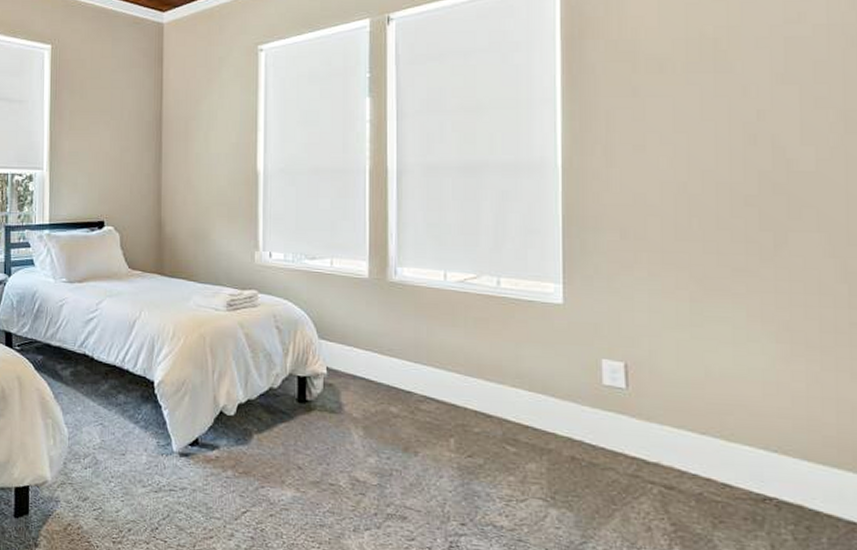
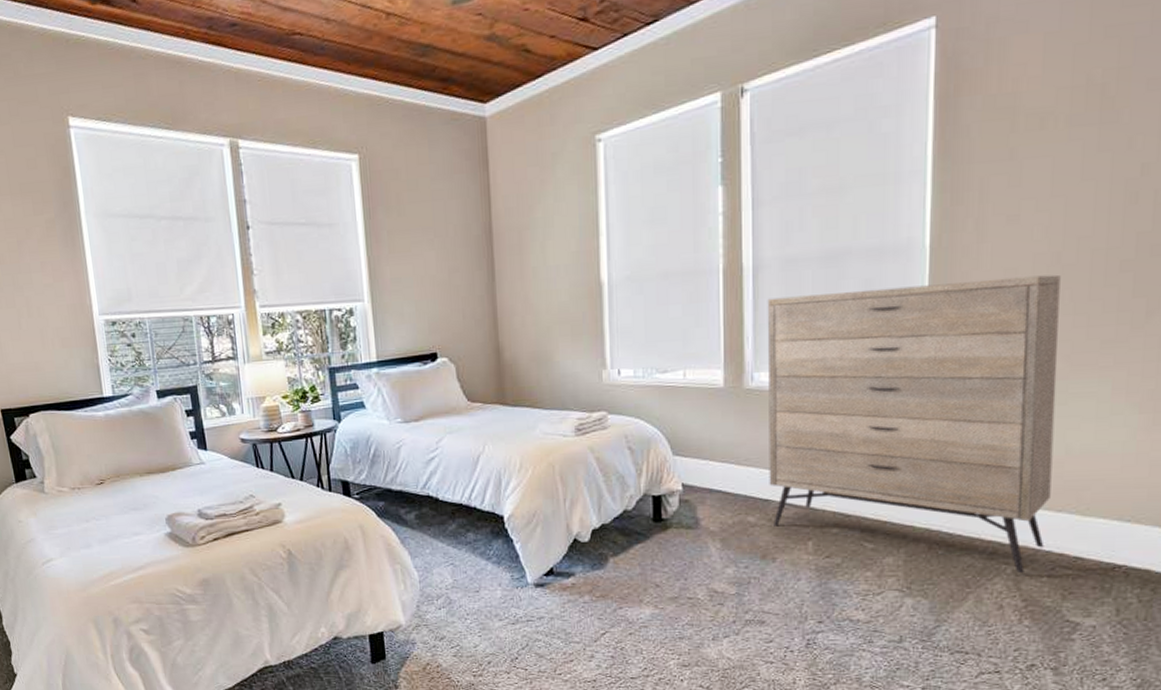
dresser: none [410,200,693,496] -> present [767,274,1061,574]

